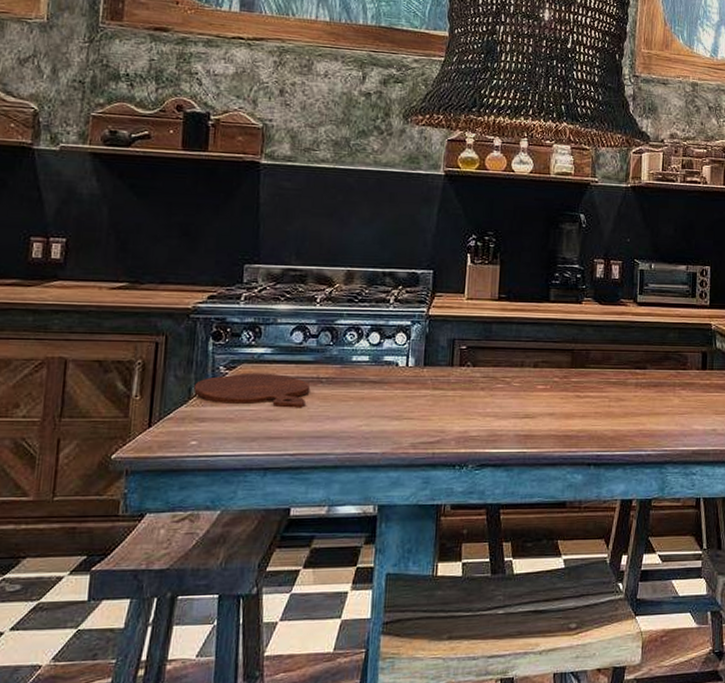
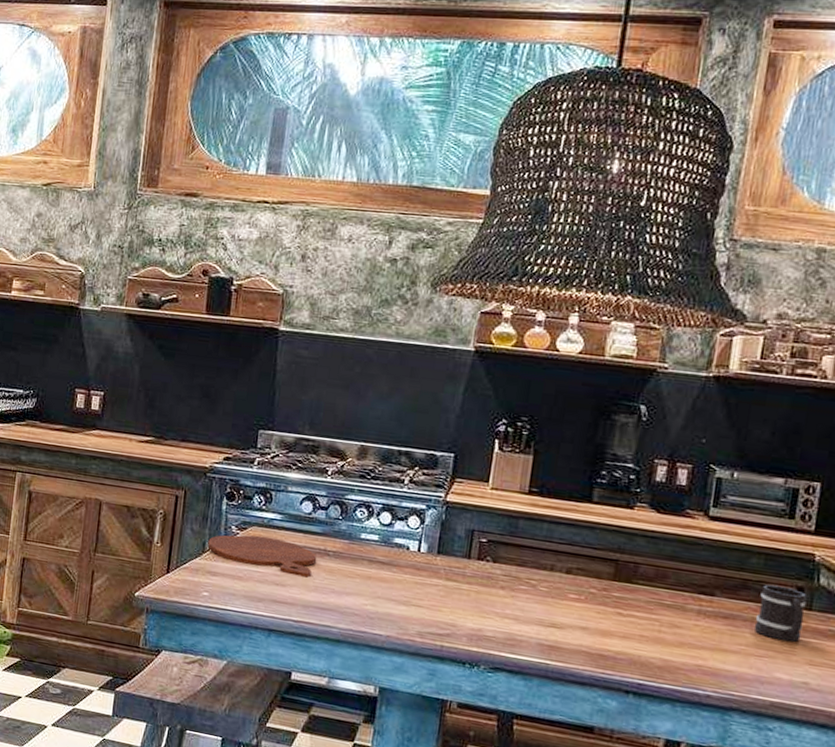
mug: none [676,354,709,398] -> present [753,585,807,642]

